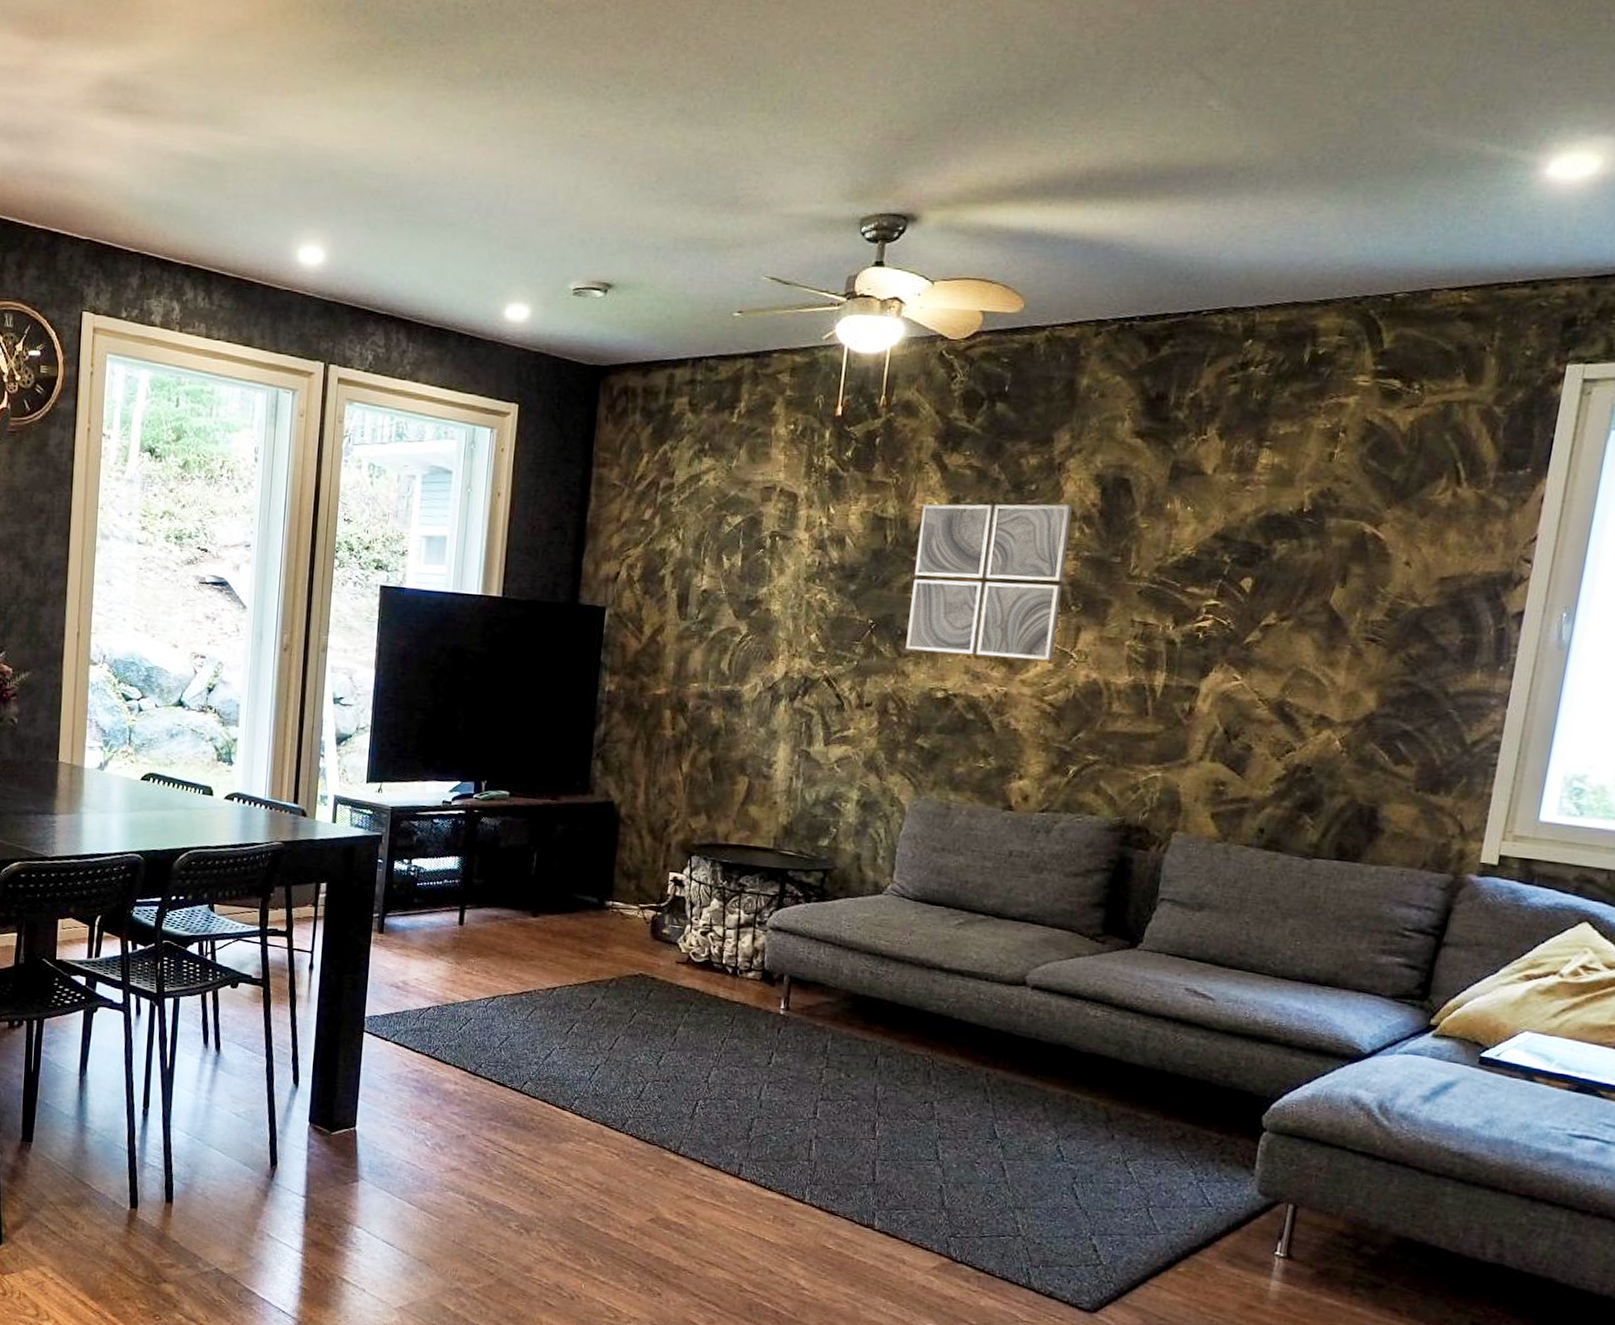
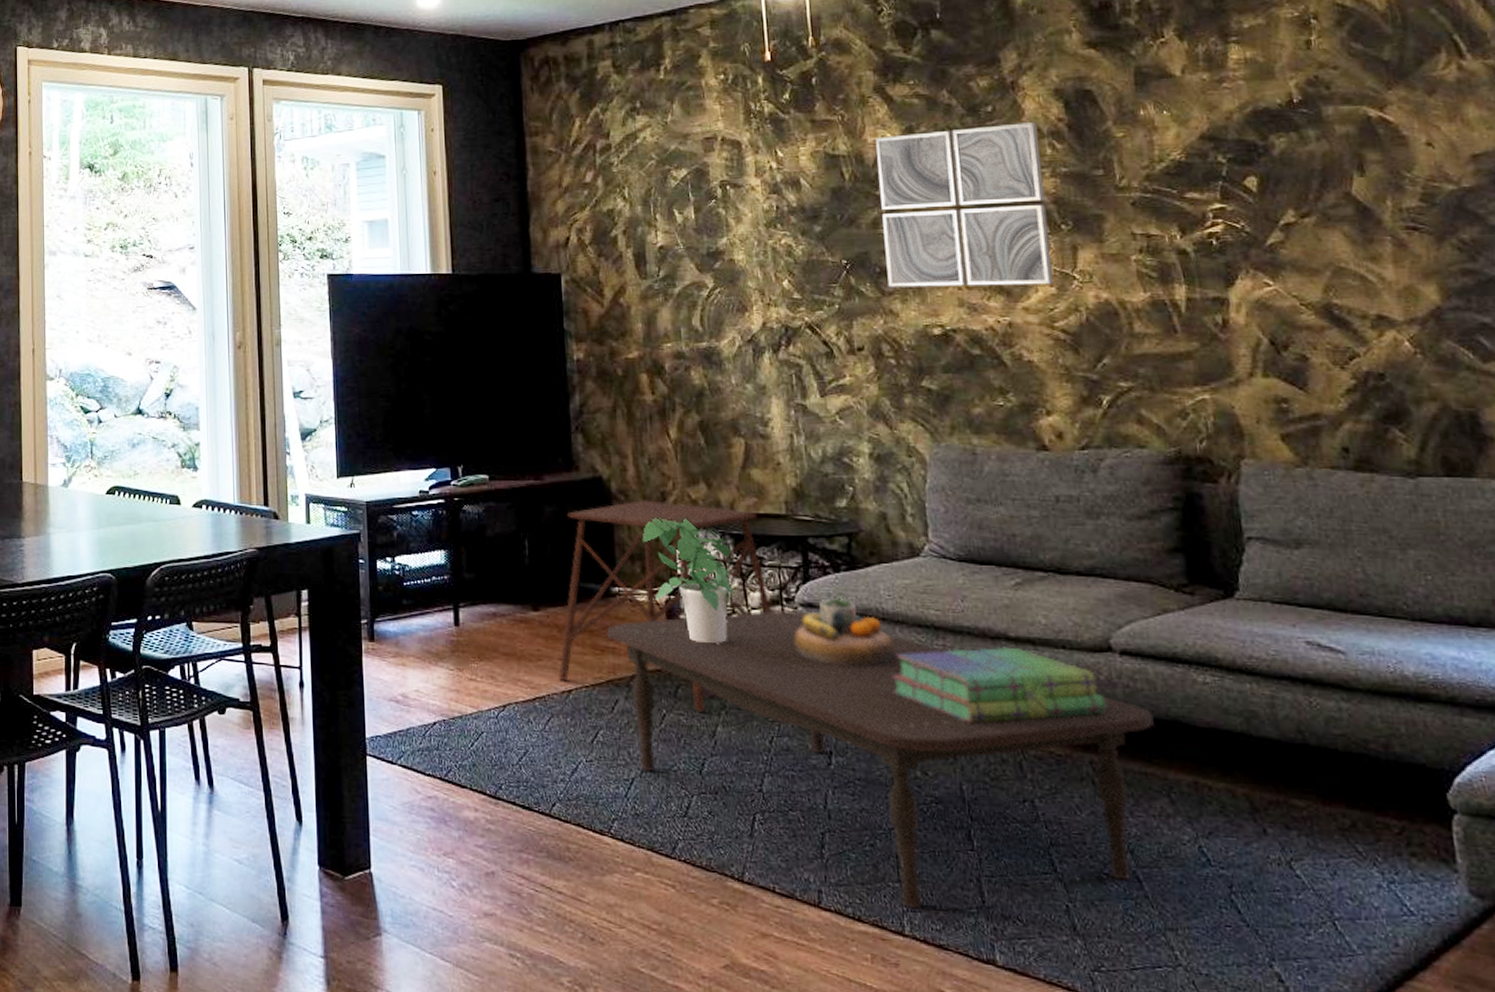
side table: none [546,825,748,1015] -> present [559,499,772,713]
coffee table: none [596,931,1047,1182] -> present [607,610,1154,908]
potted plant: none [640,842,718,957] -> present [641,518,733,644]
decorative bowl: none [759,924,845,985] -> present [794,597,895,667]
stack of books: none [836,975,1011,1037] -> present [892,647,1106,723]

